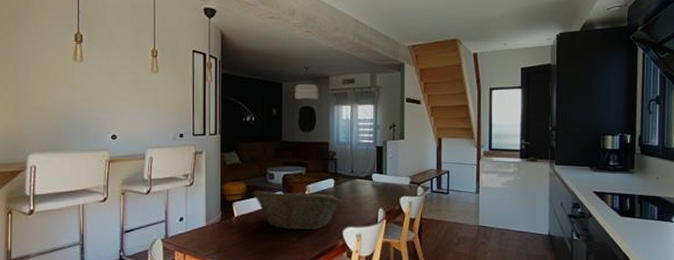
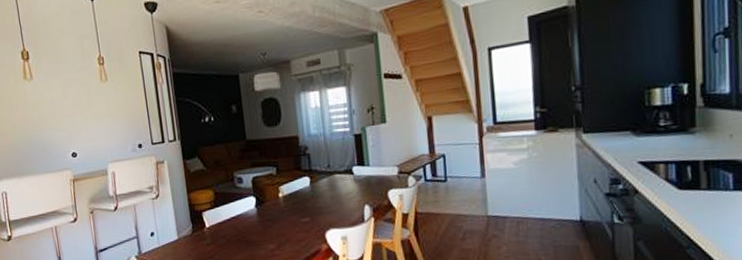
fruit basket: present [252,188,342,231] -> none [221,190,321,237]

